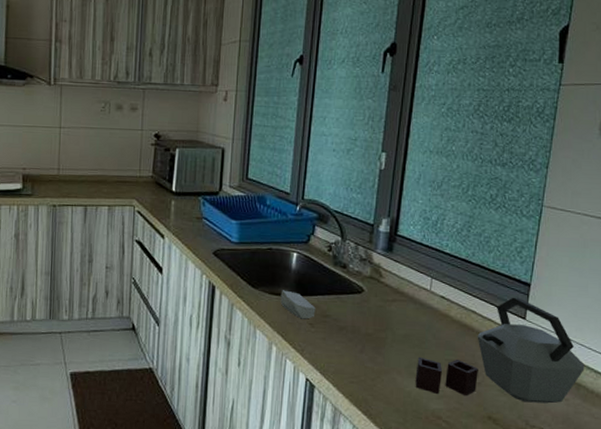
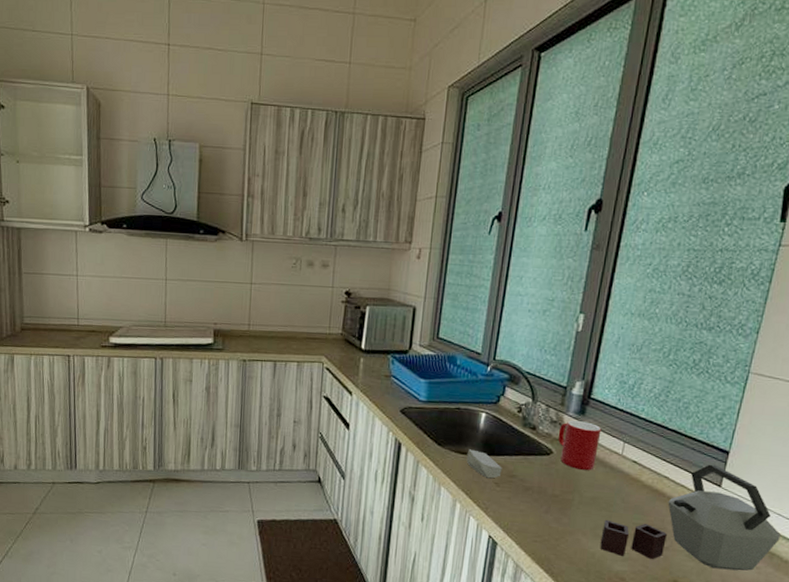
cup: none [368,257,409,308] -> present [558,420,602,471]

